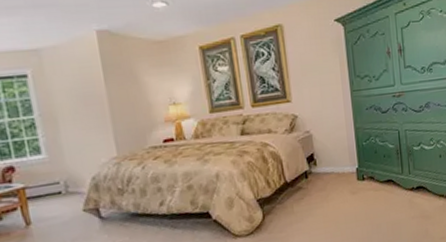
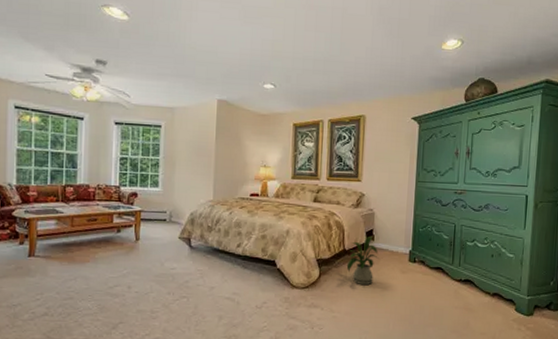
house plant: none [291,160,324,217] -> present [346,236,378,286]

